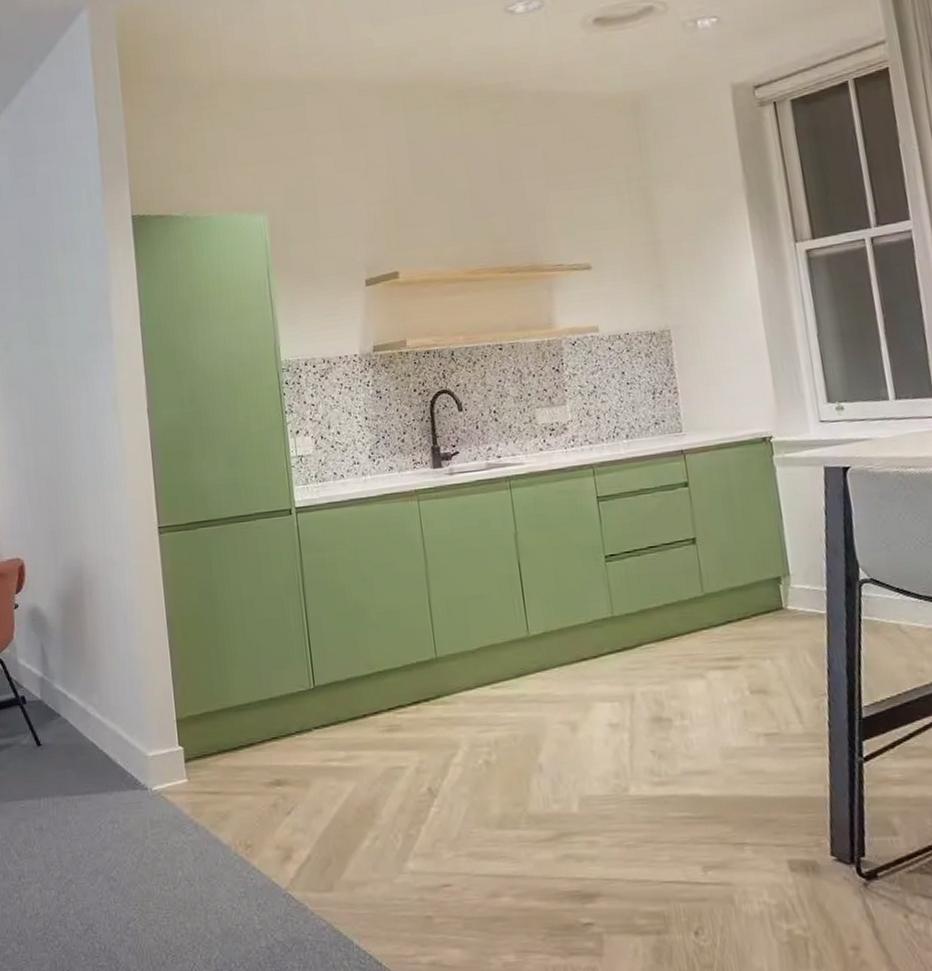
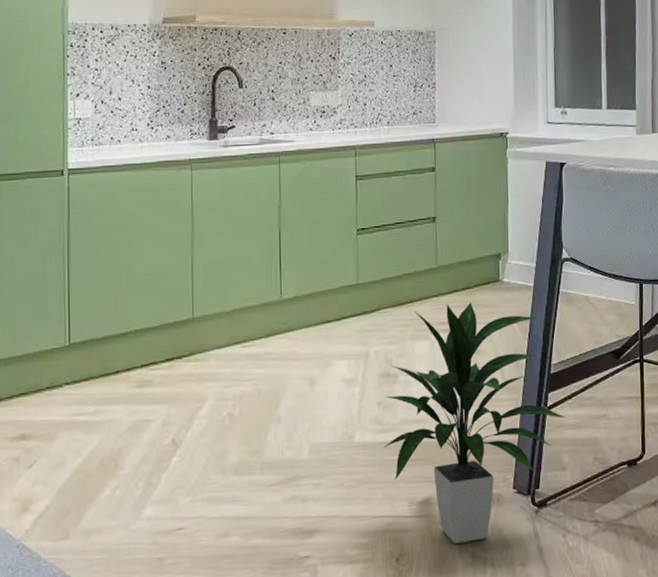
indoor plant: none [658,634,890,918] -> present [383,302,566,544]

